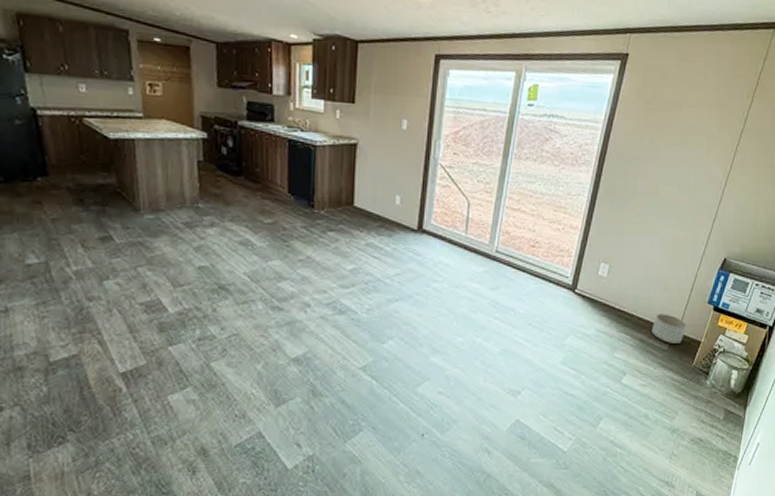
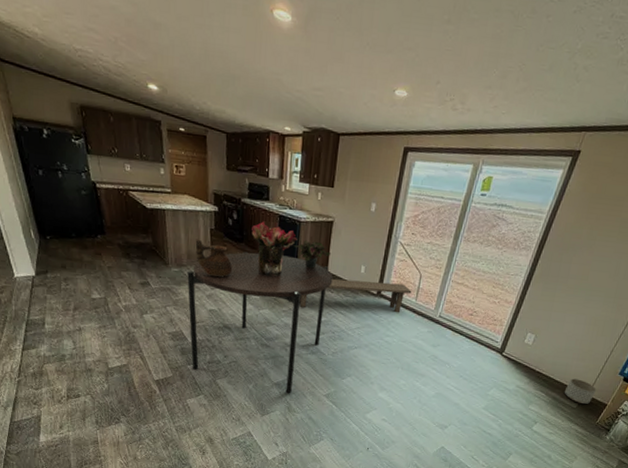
dining table: none [166,187,361,372] -> present [187,251,333,394]
ceramic jug: none [177,174,229,223] -> present [195,238,233,278]
bouquet: none [253,148,314,217] -> present [251,221,298,277]
potted plant: none [308,168,358,203] -> present [293,240,332,269]
bench: none [319,214,460,253] -> present [298,278,412,313]

